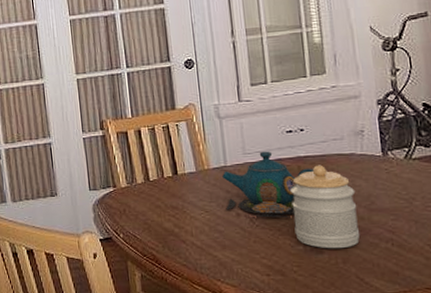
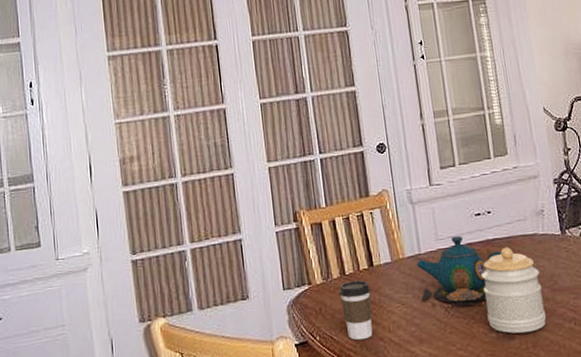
coffee cup: none [143,186,175,241] -> present [339,280,373,341]

